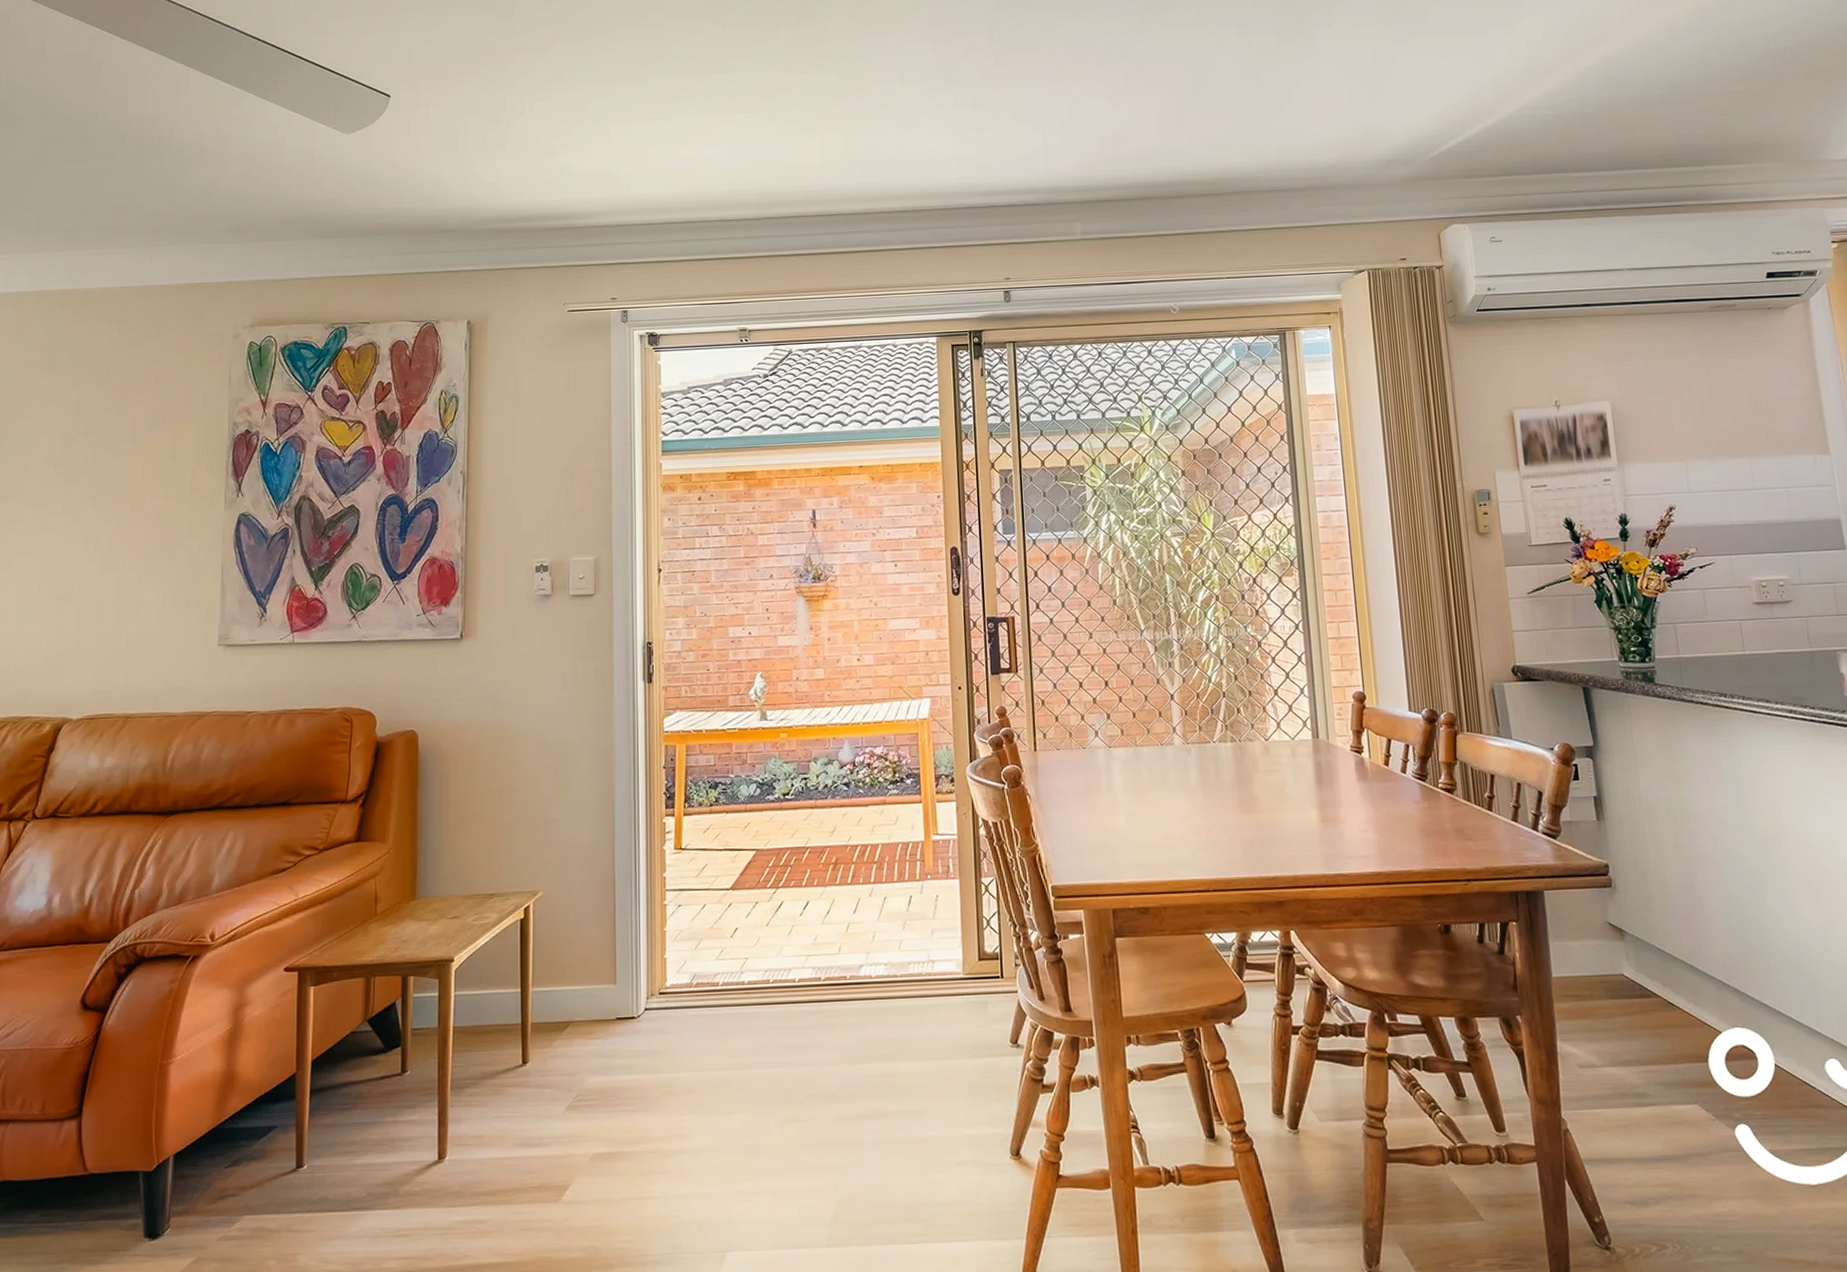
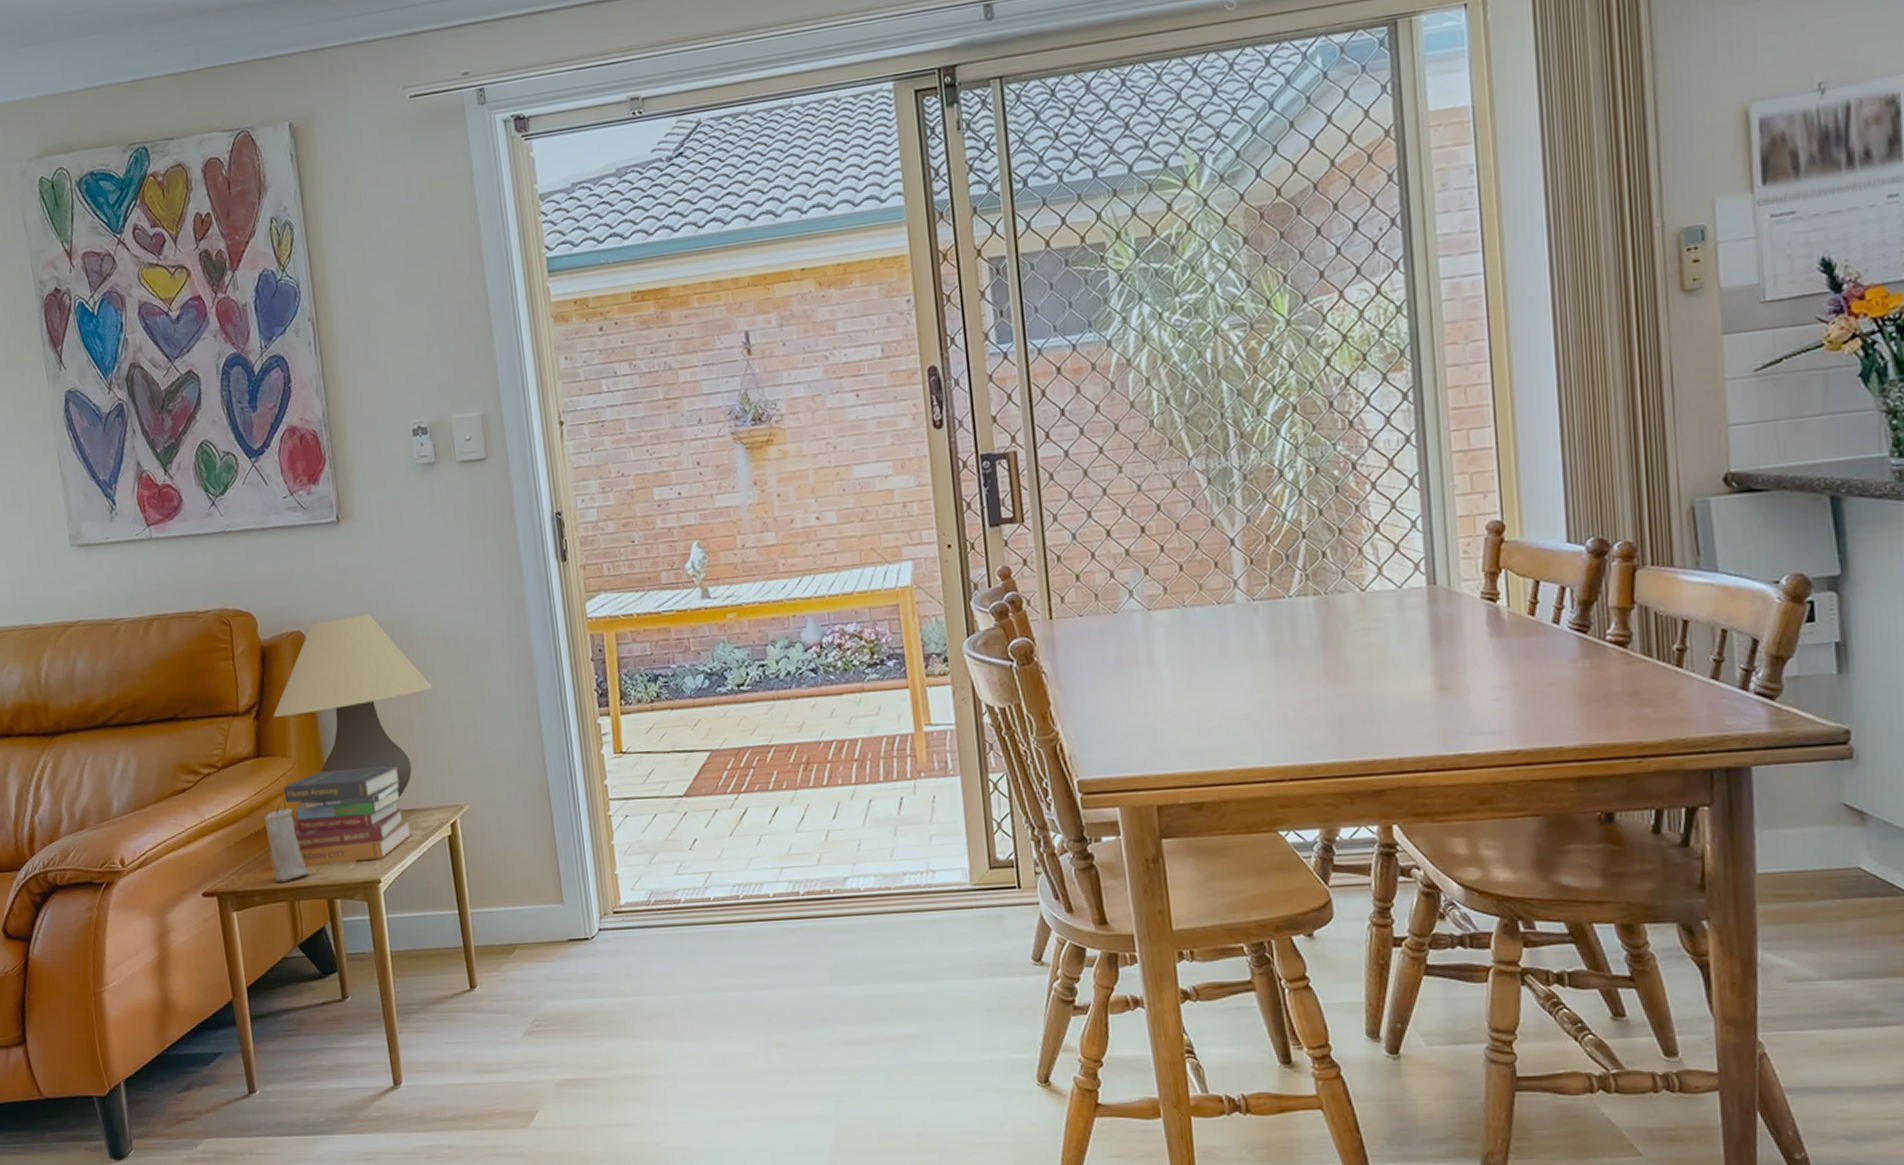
books: none [353,854,488,946] -> present [268,766,412,869]
candle: none [354,885,388,959] -> present [264,803,309,882]
table lamp: none [378,718,524,884] -> present [273,614,432,798]

